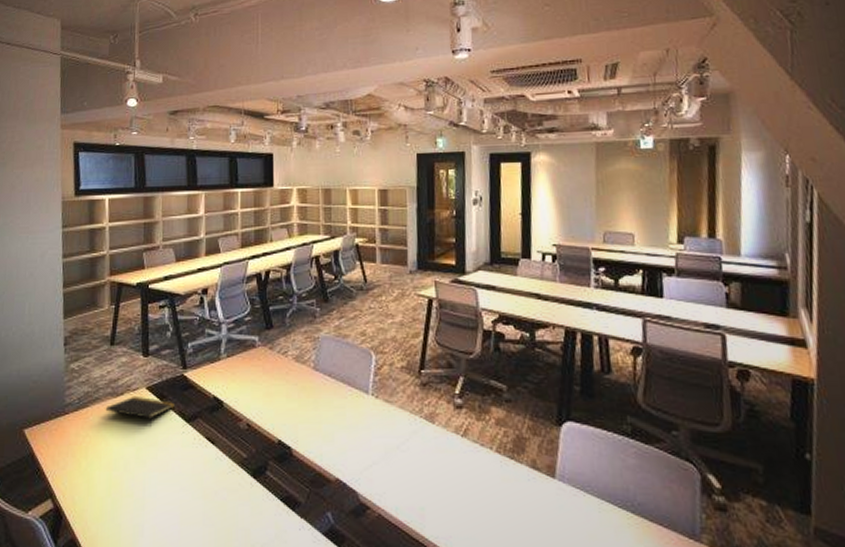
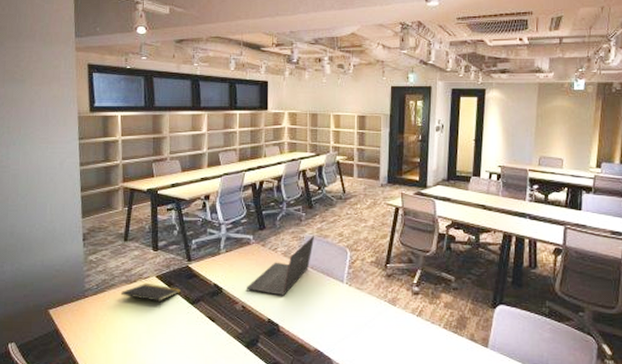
laptop: none [252,334,332,411] -> present [247,235,315,296]

